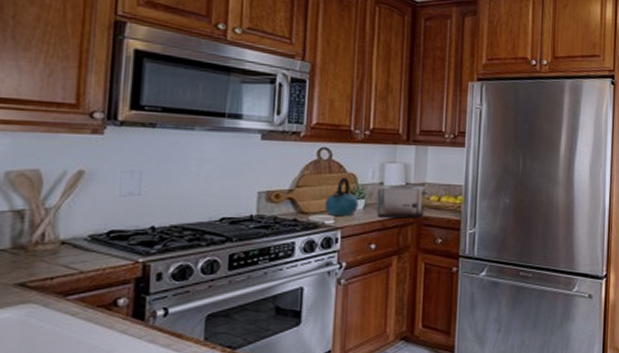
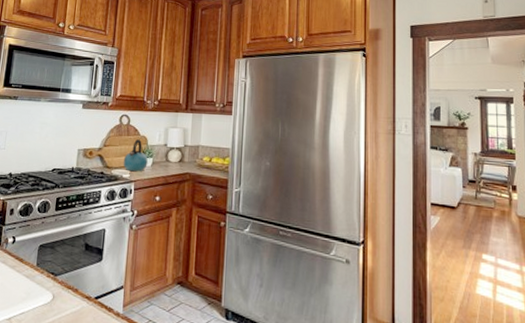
toaster: present [376,184,428,218] -> none [161,146,202,175]

